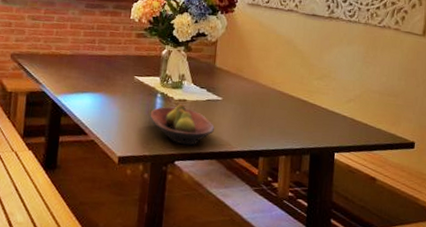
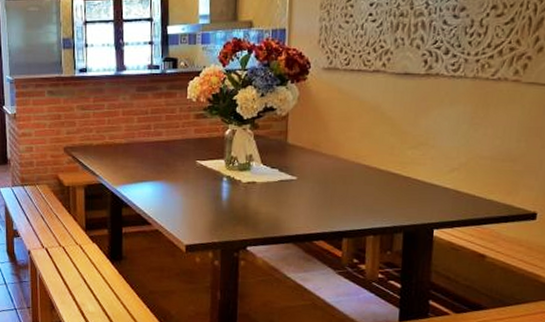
fruit bowl: present [150,104,214,146] -> none [216,187,289,230]

